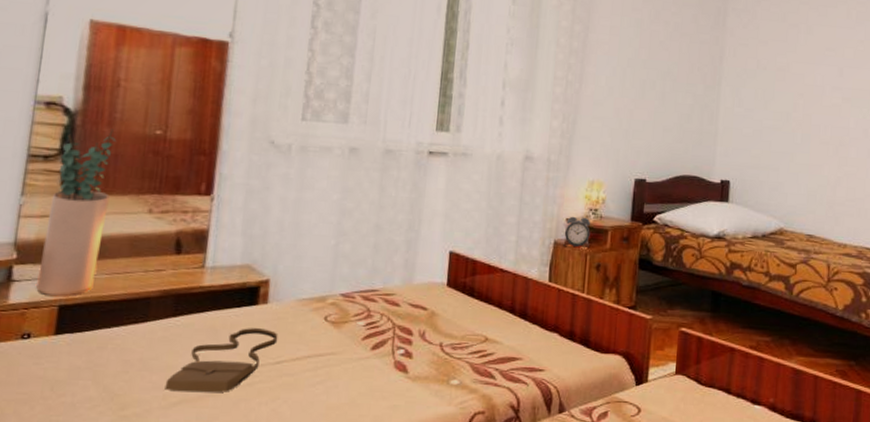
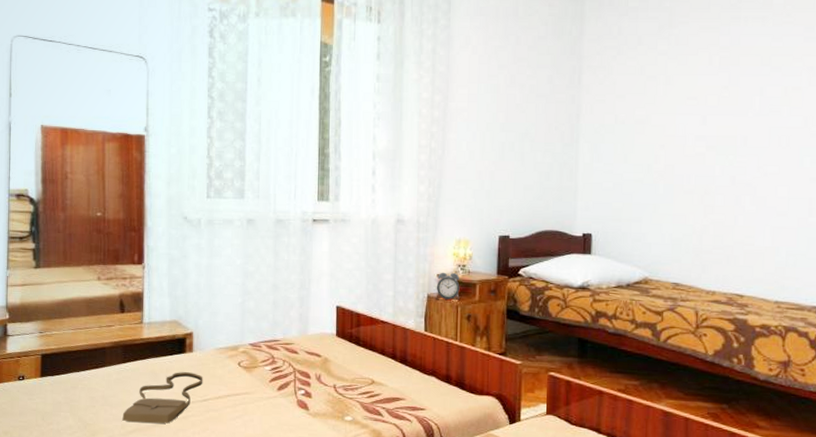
vase: present [36,129,117,297] -> none [25,213,69,348]

